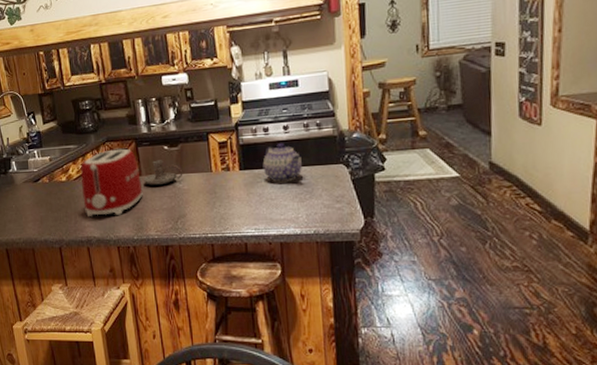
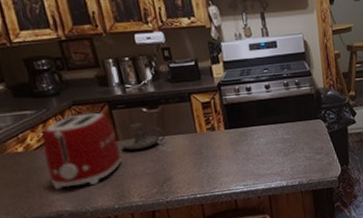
teapot: present [262,142,303,183] -> none [247,101,285,140]

